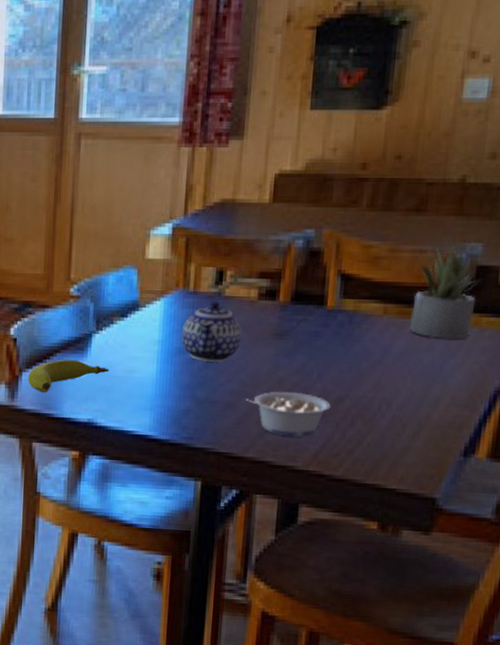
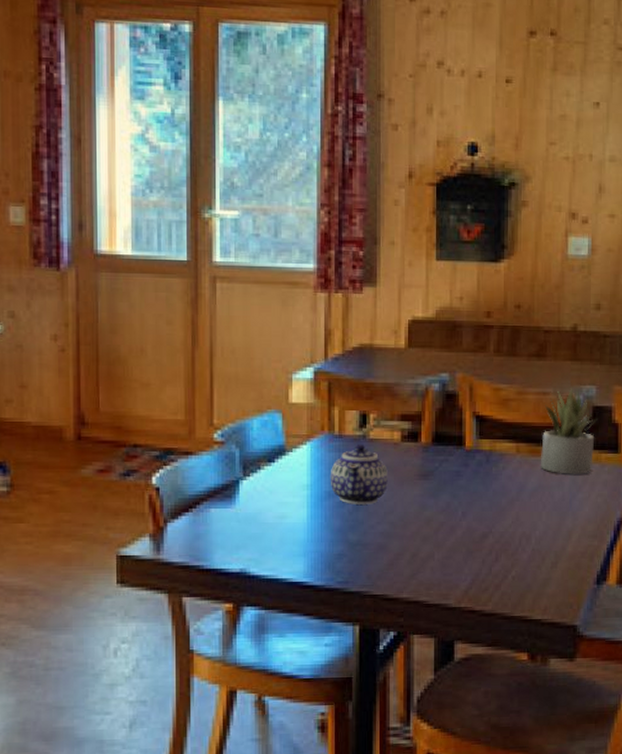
fruit: present [27,359,109,393] -> none [173,507,259,543]
legume: present [244,391,331,437] -> none [395,530,476,575]

